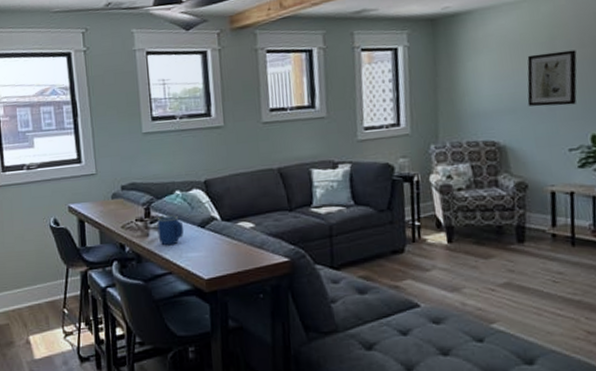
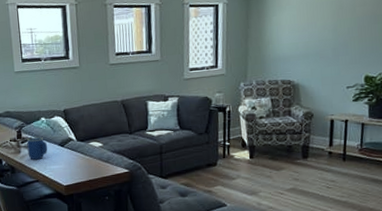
wall art: present [527,49,577,107] -> none [317,7,359,53]

